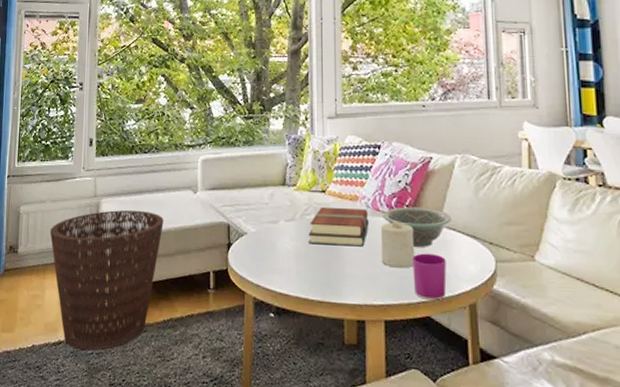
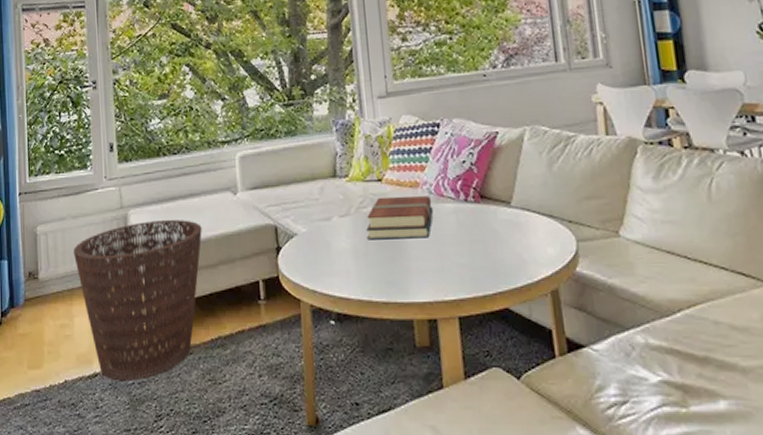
candle: present [380,219,415,268] -> none [446,204,487,258]
decorative bowl: present [382,206,452,247] -> none [447,188,525,233]
mug: present [412,253,447,300] -> none [484,238,524,290]

